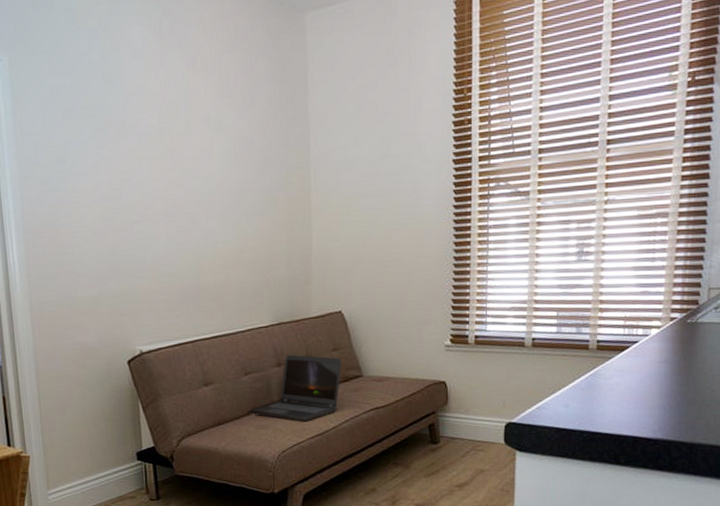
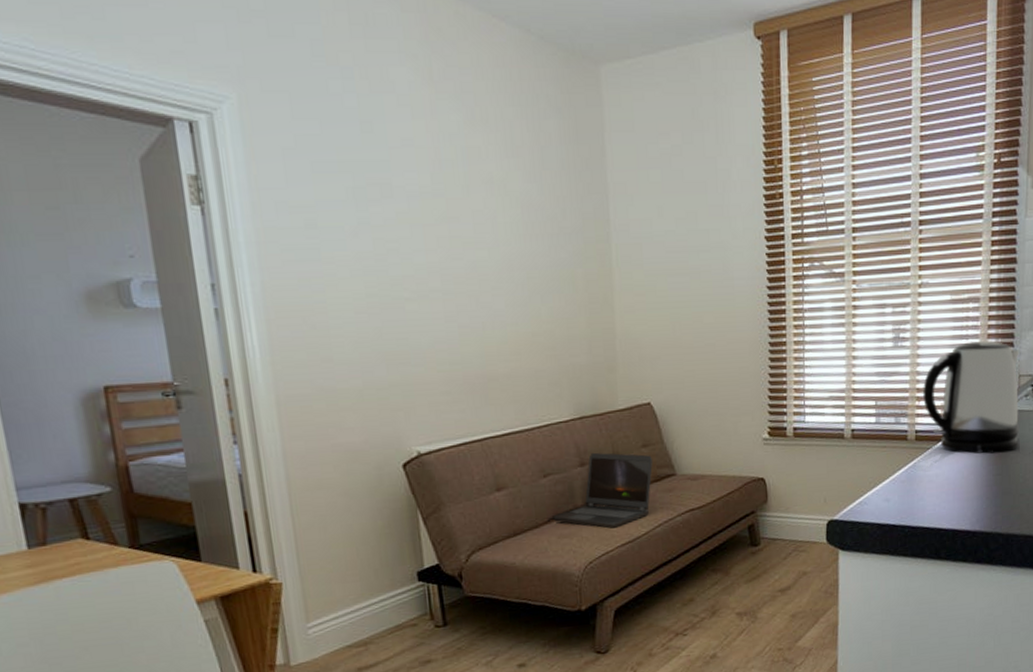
kettle: none [605,254,709,363] -> present [922,341,1019,452]

